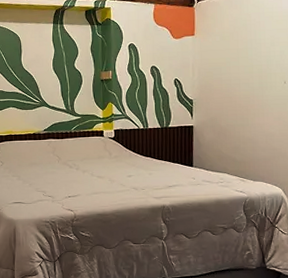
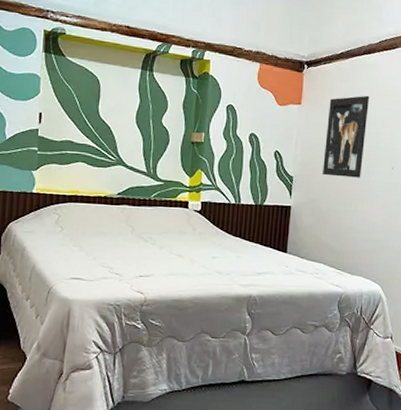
wall art: none [219,19,258,96] -> present [323,95,370,178]

